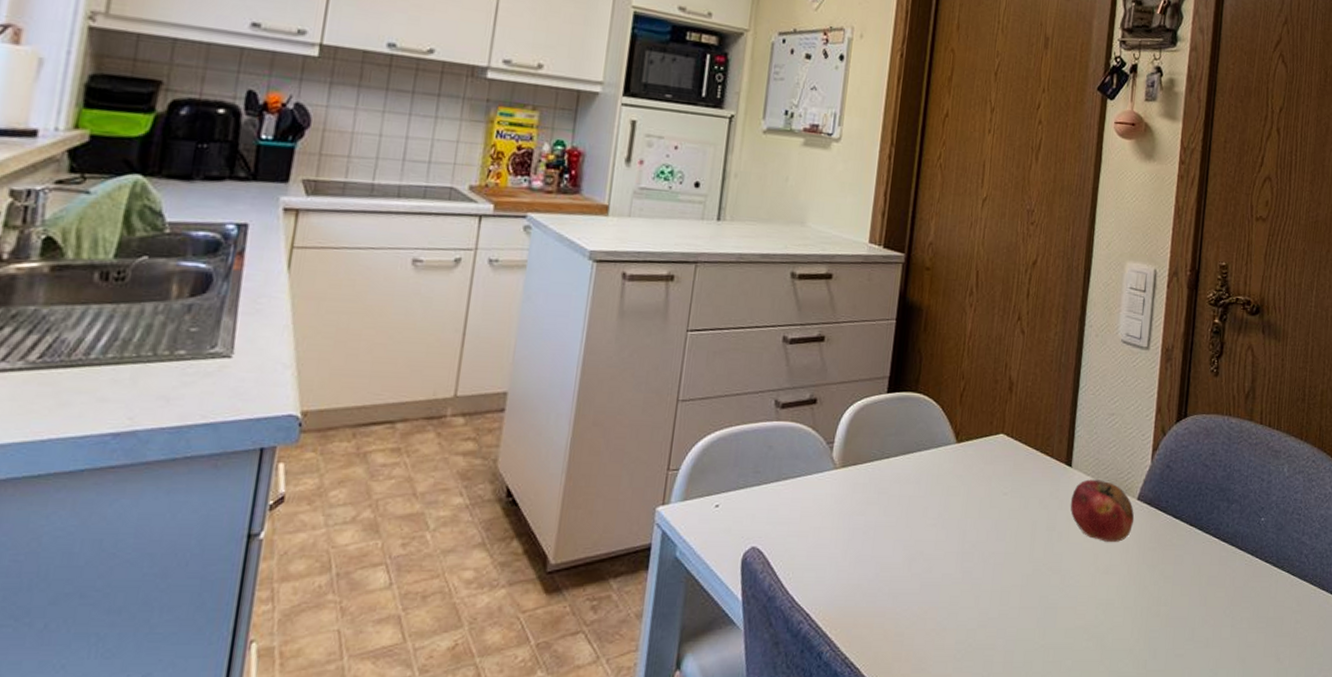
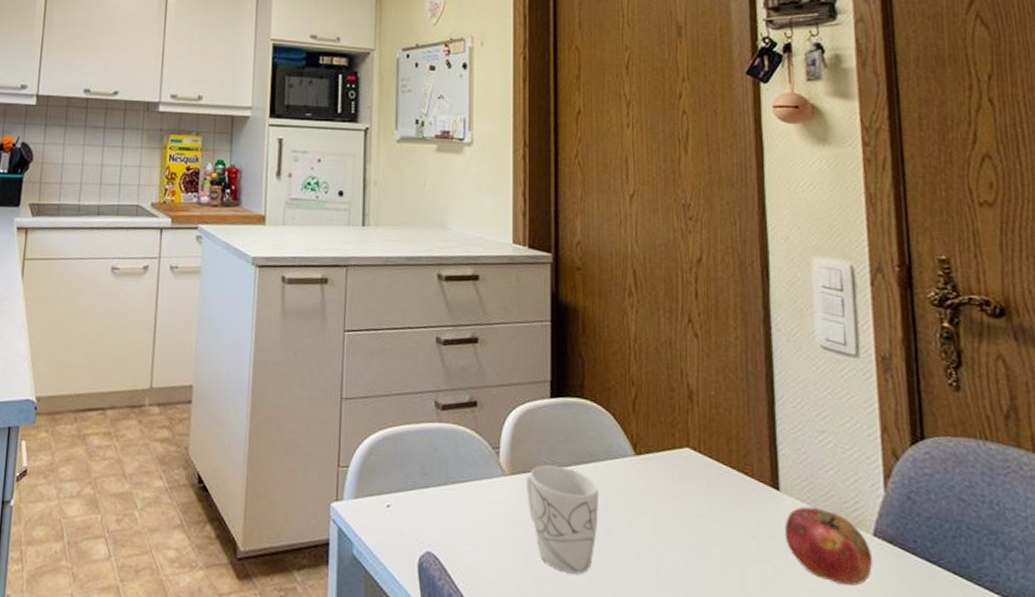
mug: none [854,456,921,555] -> present [525,465,600,575]

